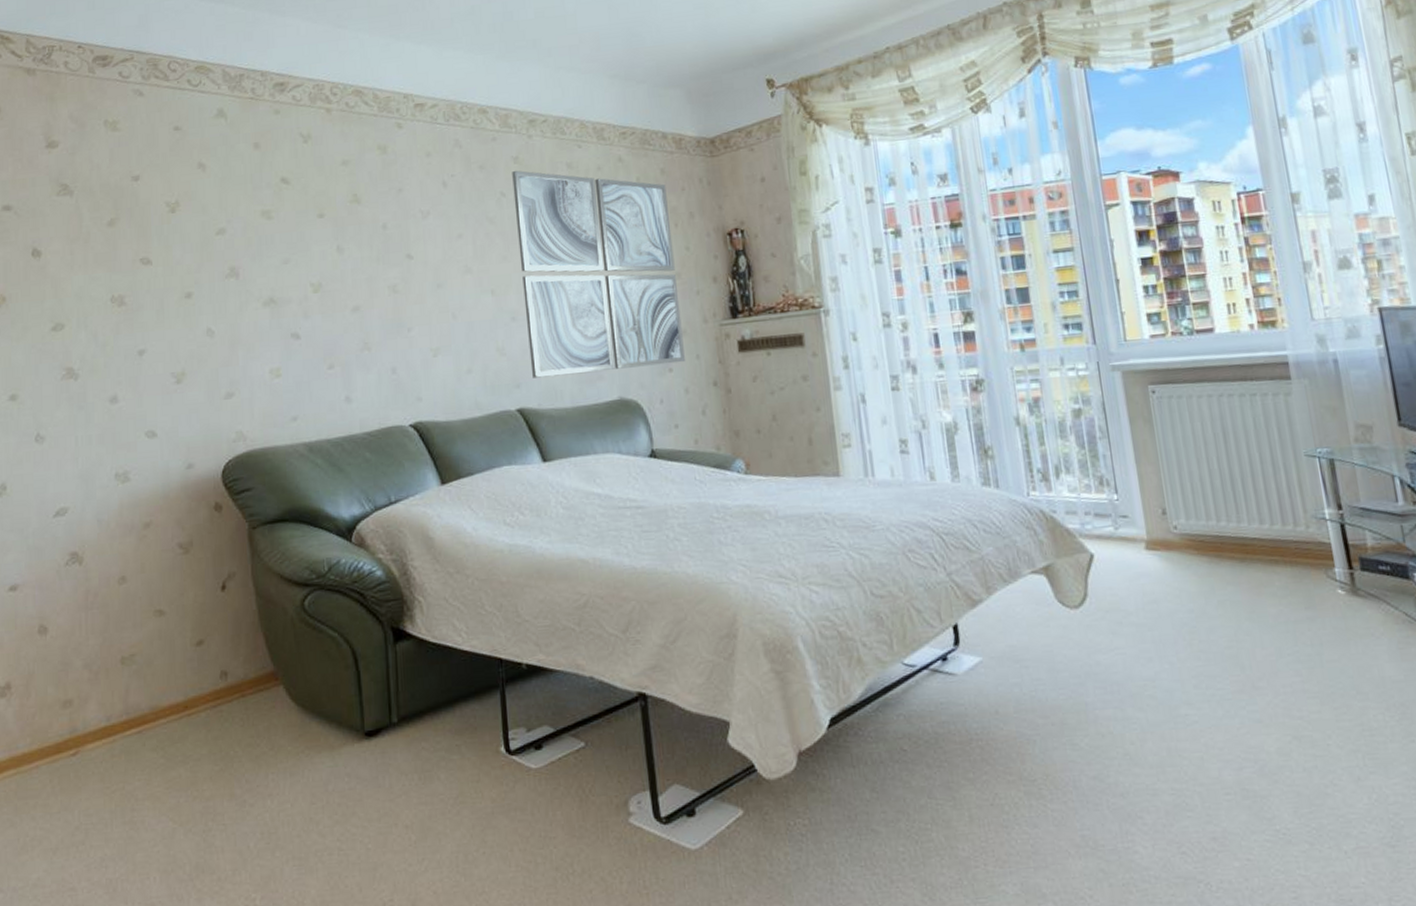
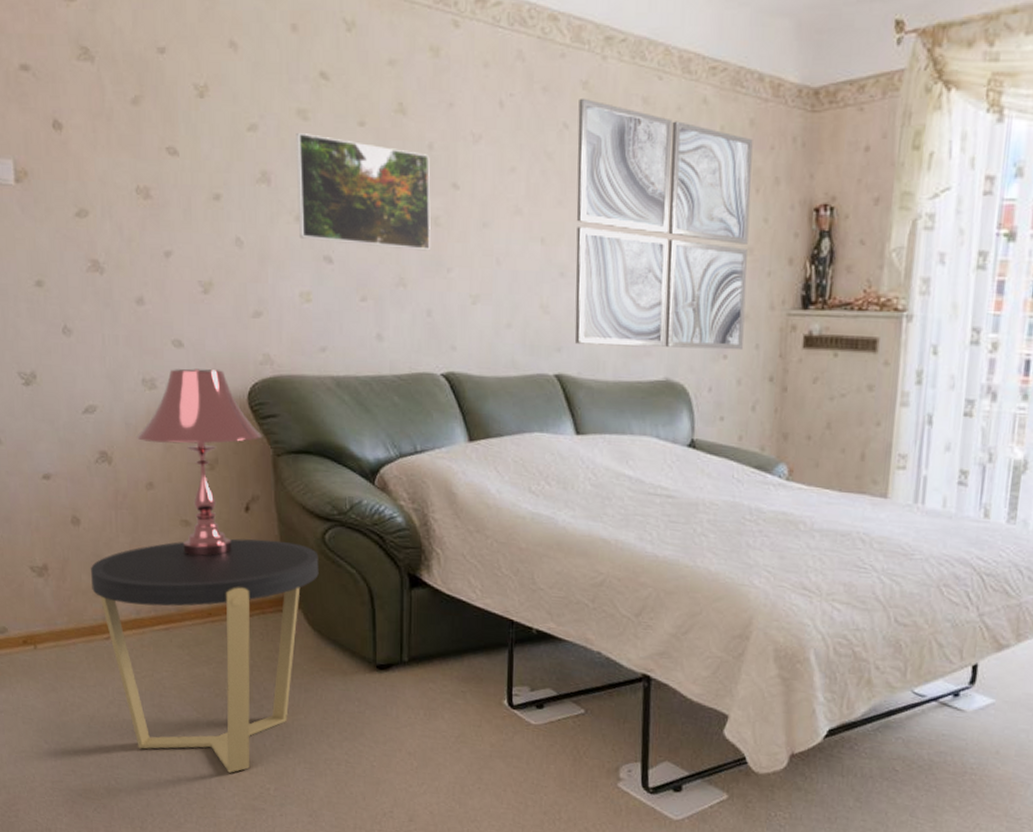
side table: none [58,615,300,888] -> present [91,538,319,773]
table lamp: none [109,453,237,646] -> present [137,368,262,556]
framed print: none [261,230,391,321] -> present [296,132,431,251]

